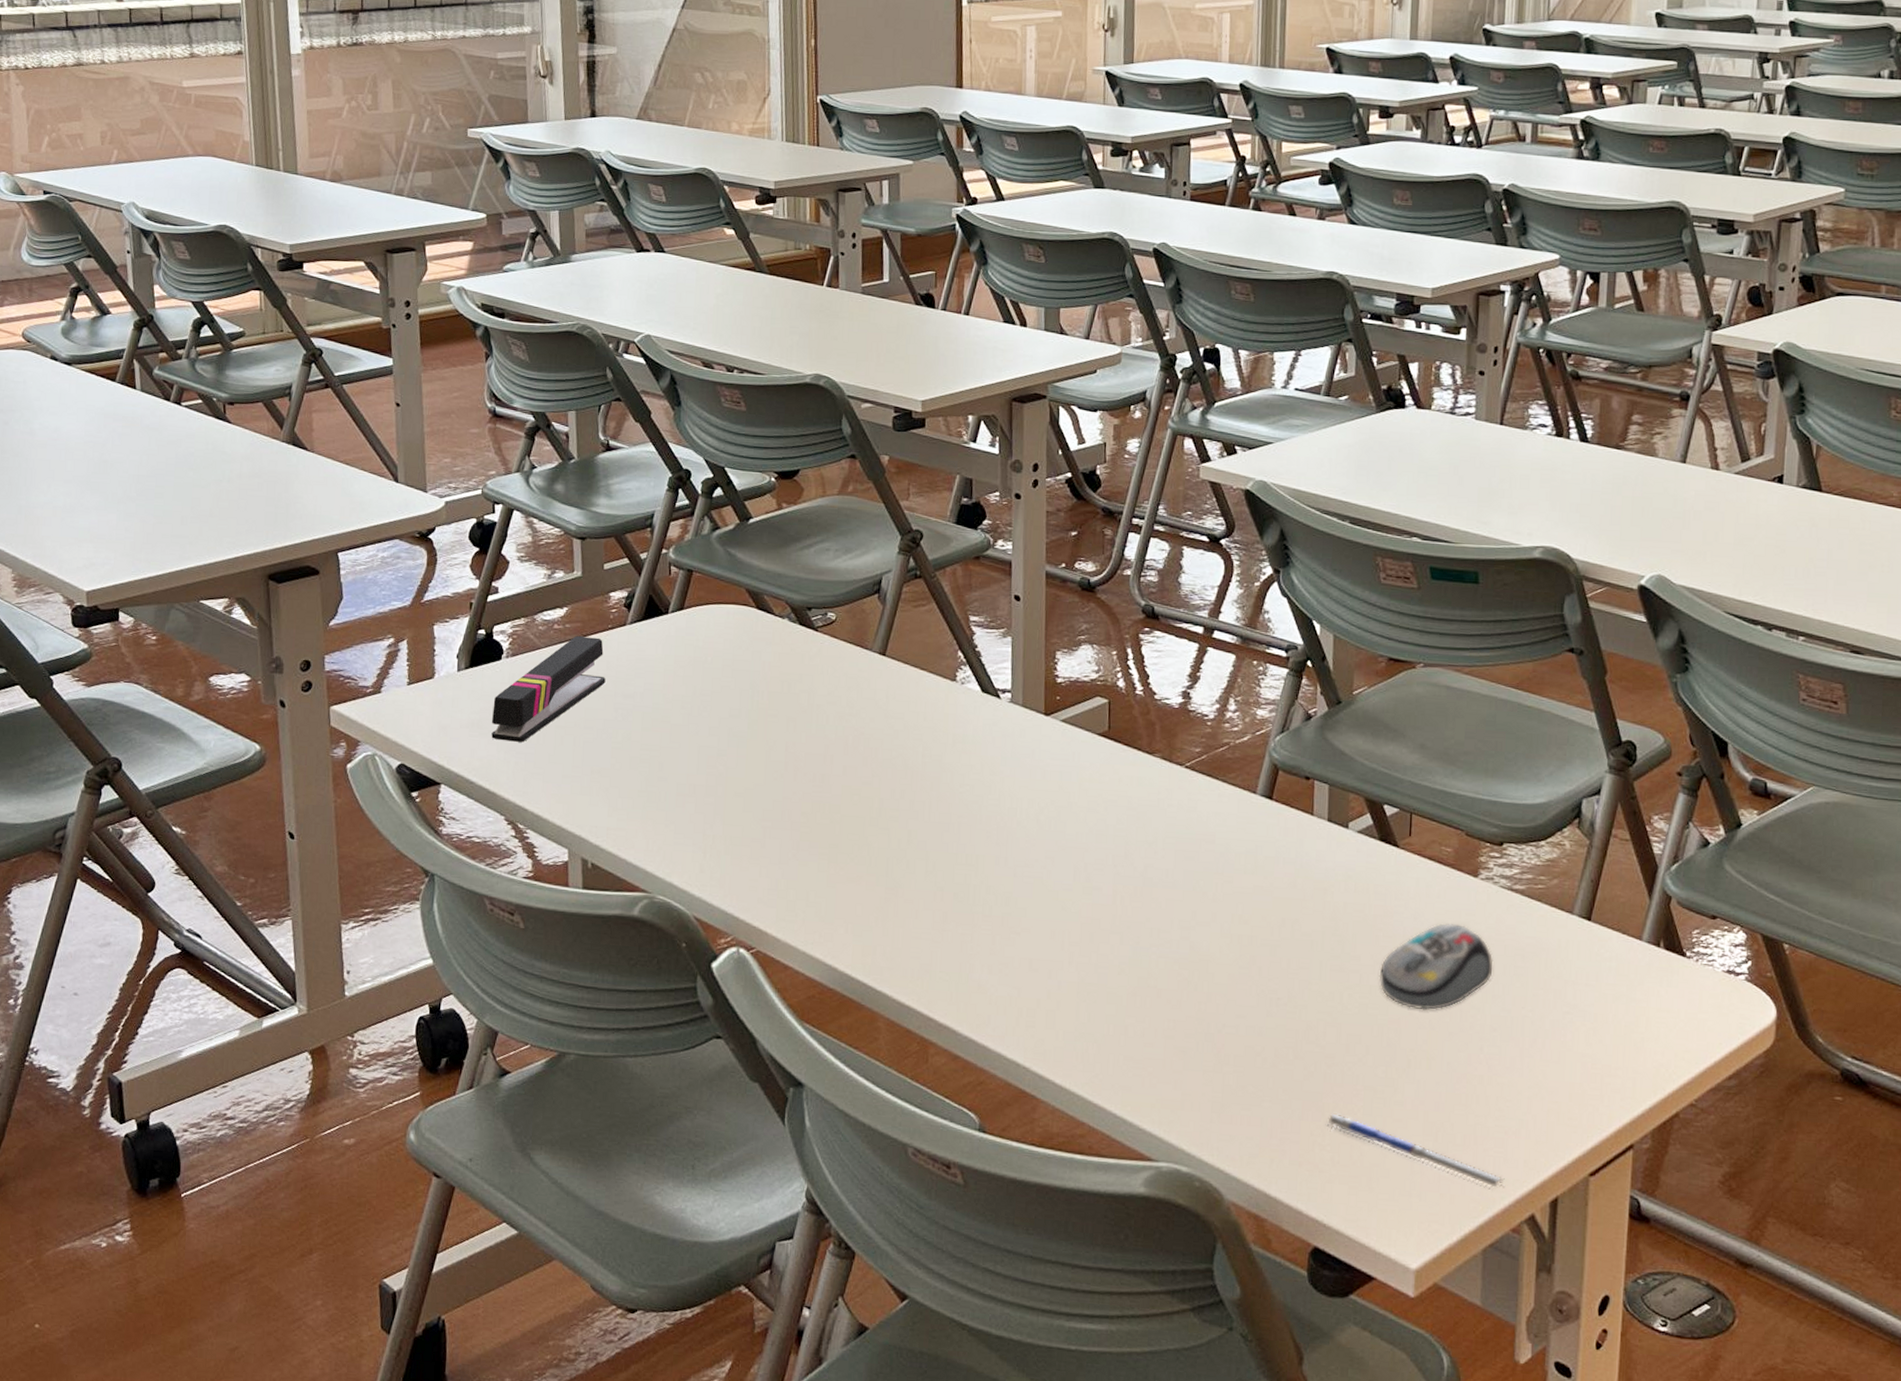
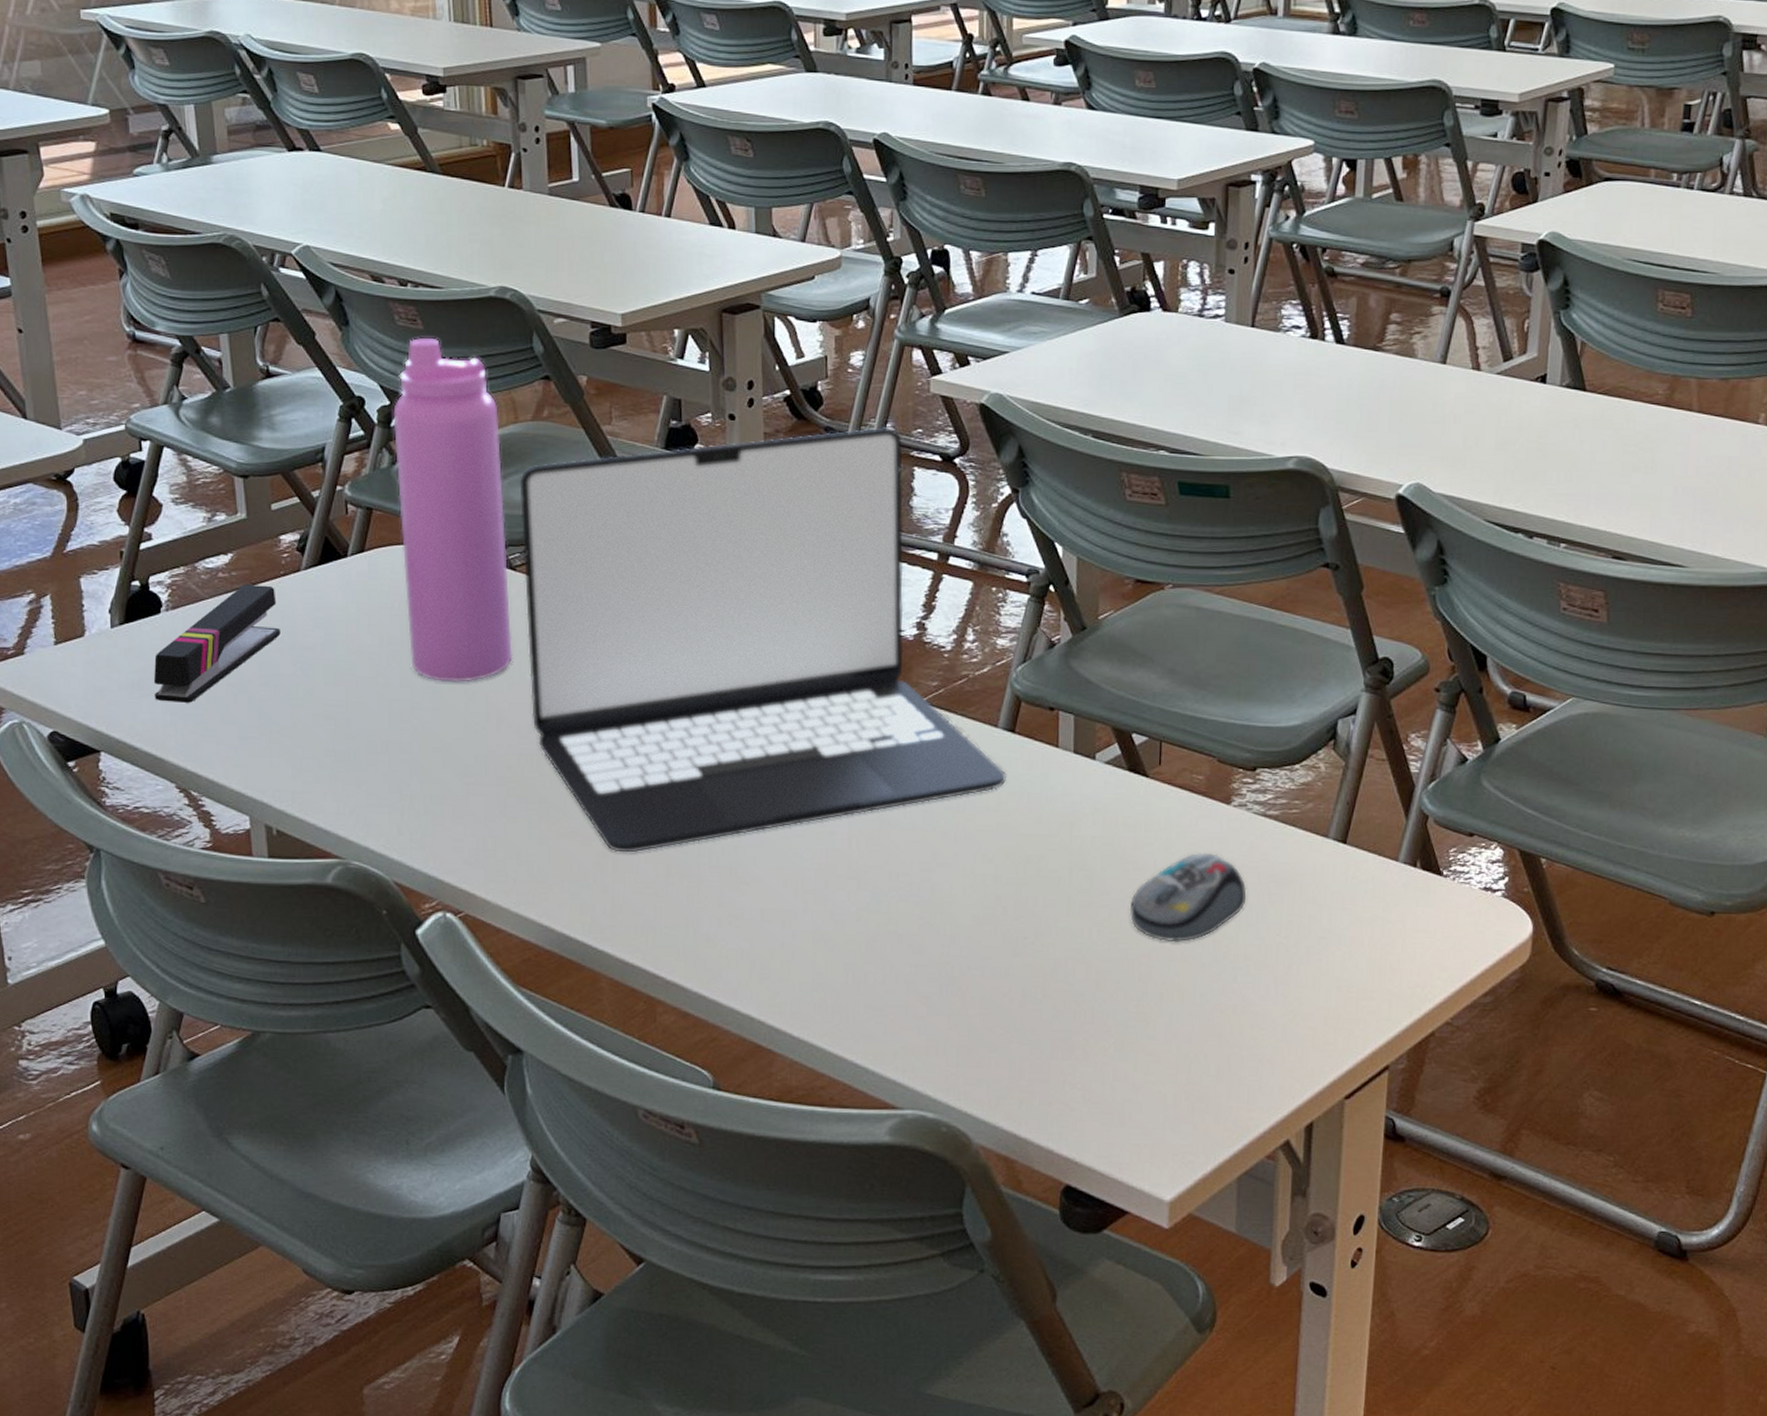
water bottle: none [714,417,812,733] -> present [393,337,513,683]
laptop: none [824,509,1263,899] -> present [519,427,1006,853]
pen: present [1325,1113,1506,1190] -> none [1075,1051,1260,1118]

